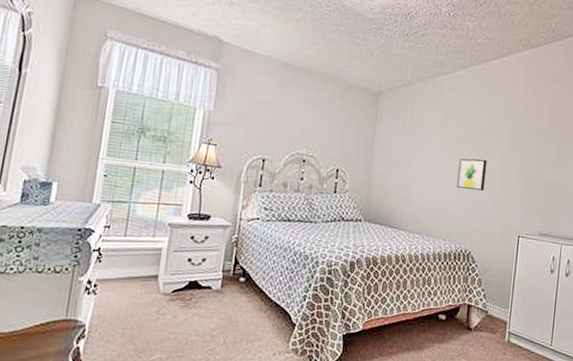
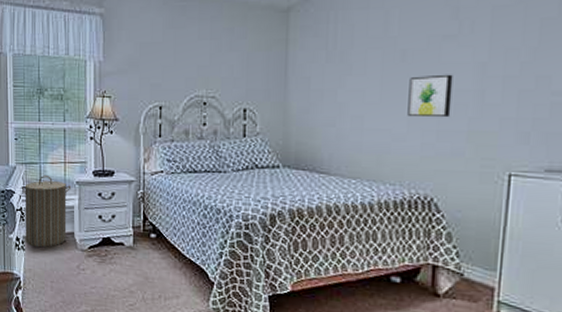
laundry hamper: none [98,215,163,292] -> present [21,175,72,248]

